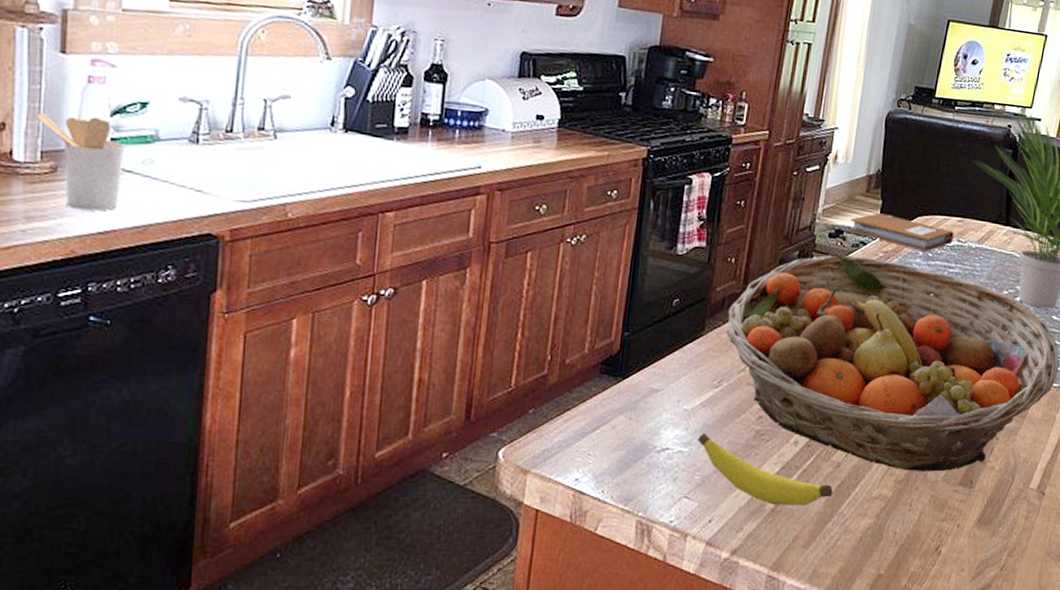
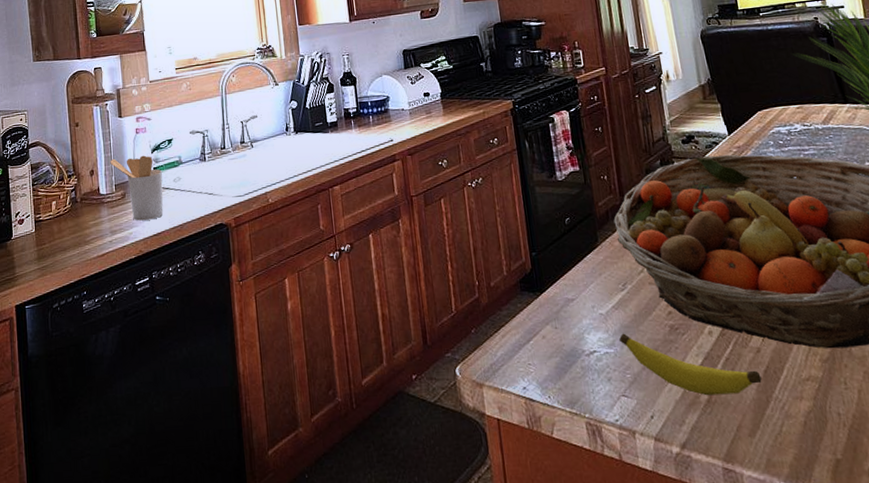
notebook: present [848,213,955,252] -> none [696,114,800,141]

